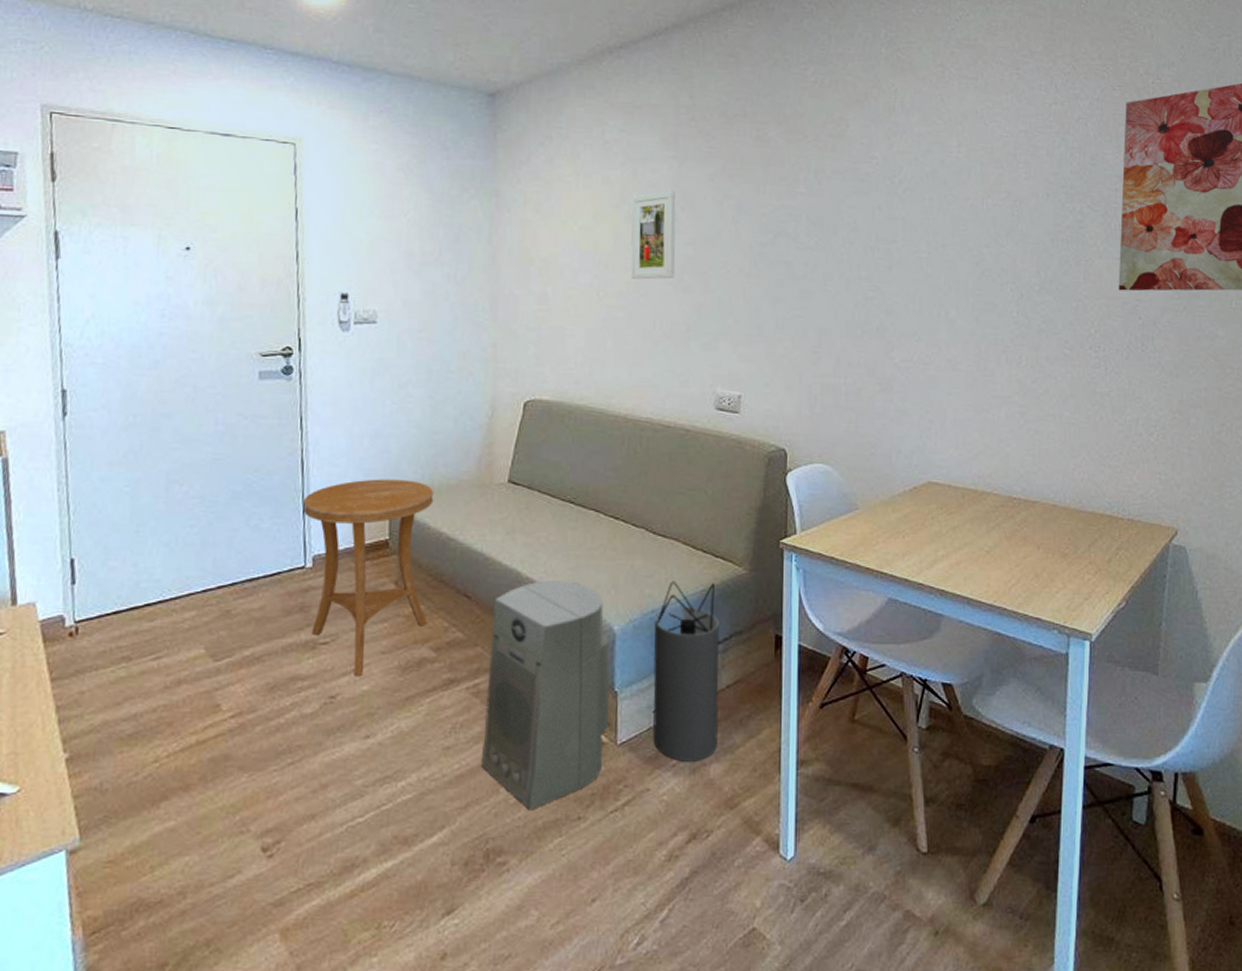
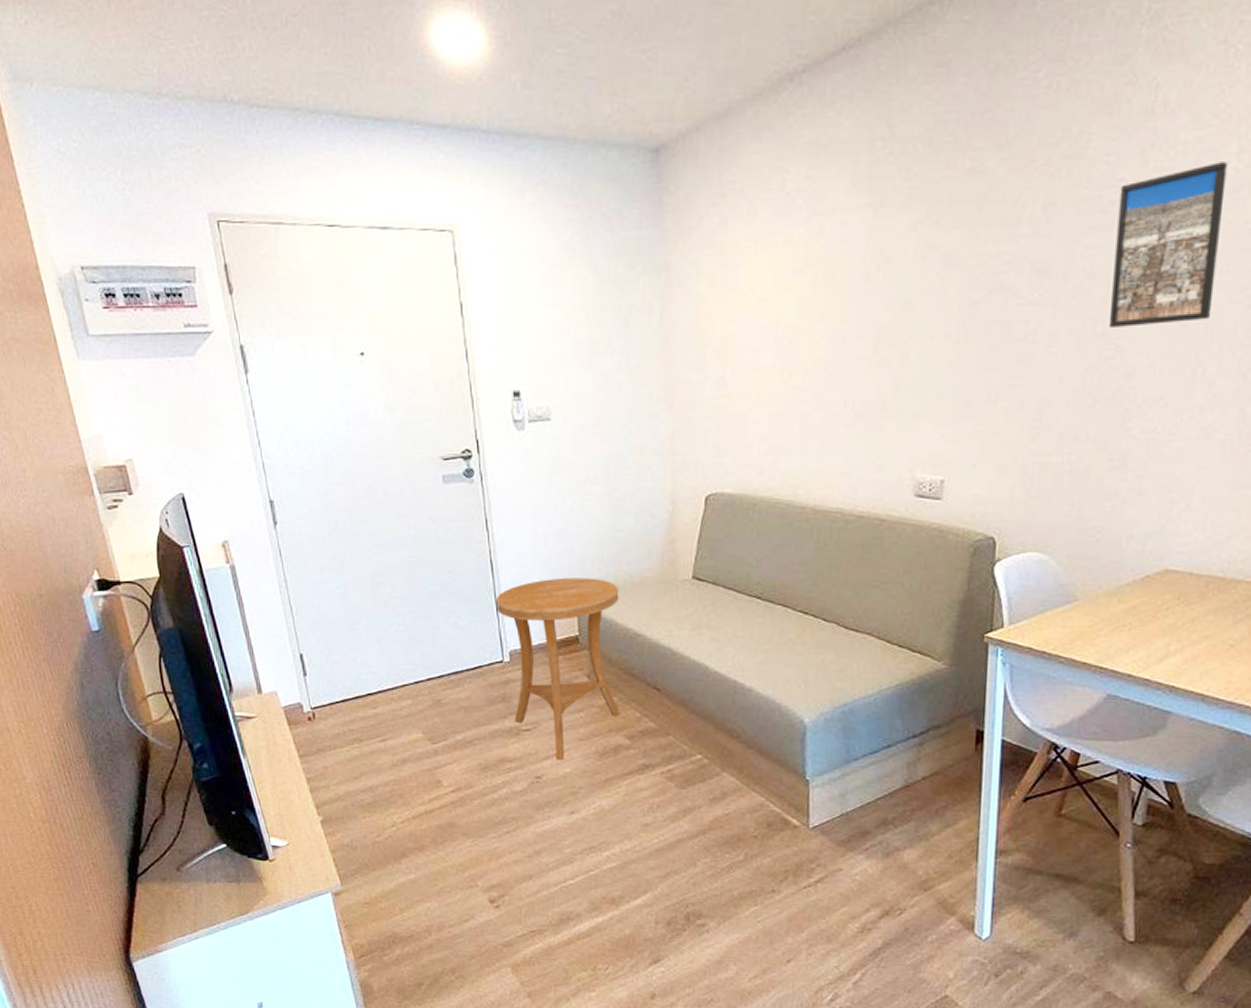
air purifier: present [482,581,610,809] -> none [679,674,802,881]
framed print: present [630,191,676,280] -> none [817,246,871,355]
speaker: present [653,581,719,762] -> none [845,675,916,847]
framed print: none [871,151,951,273] -> present [1110,162,1228,327]

